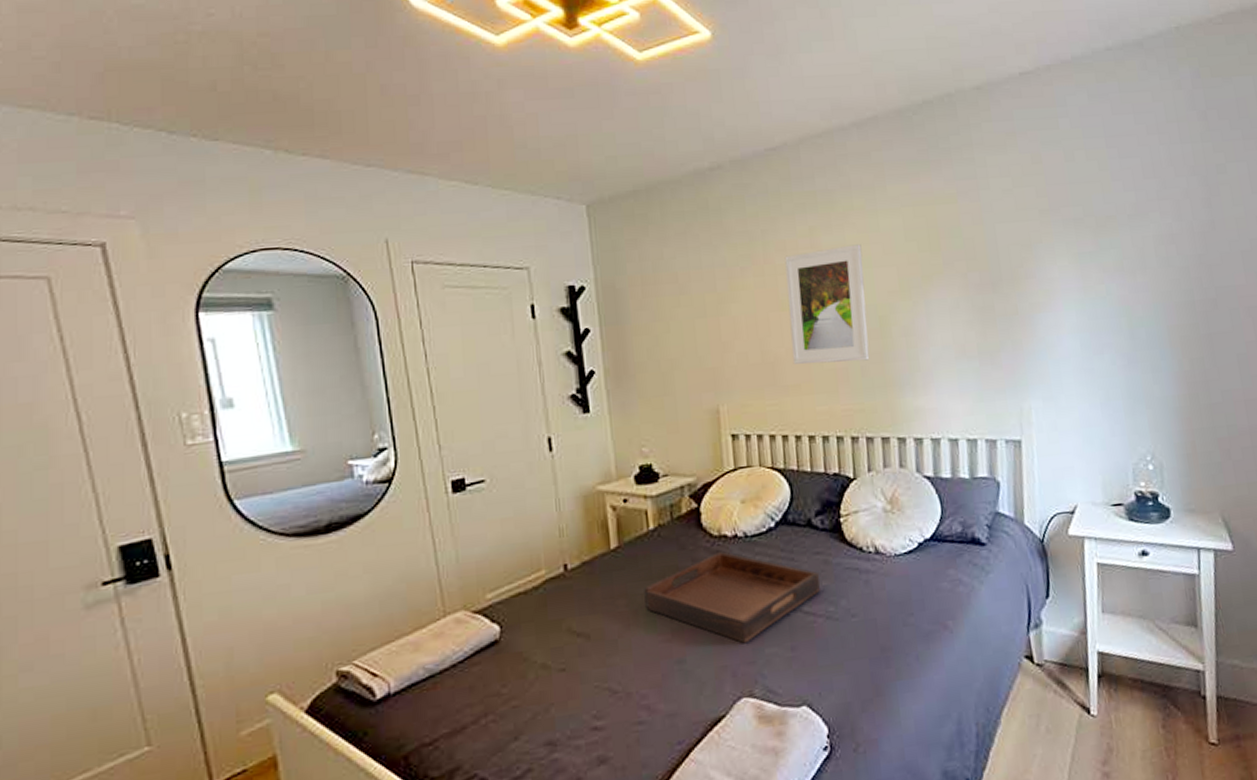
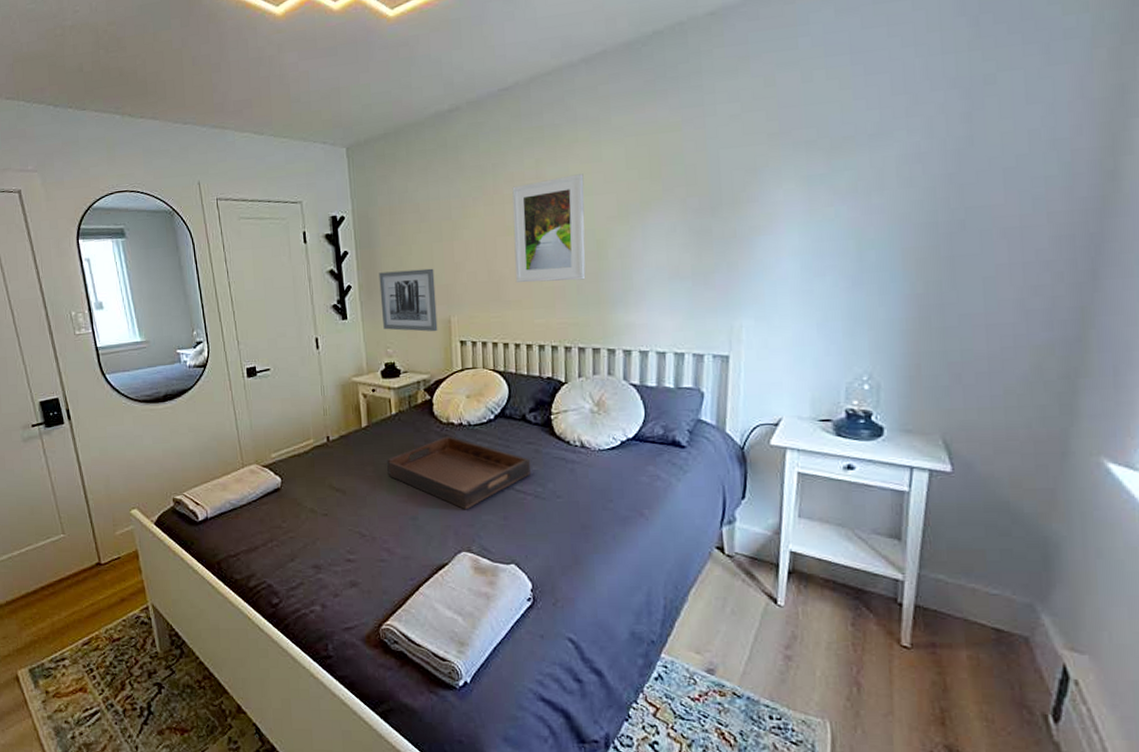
wall art: none [629,348,704,425] -> present [379,268,438,332]

